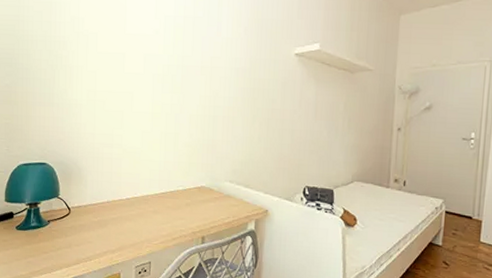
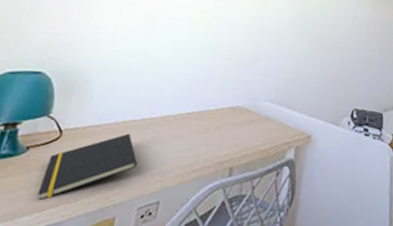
notepad: none [63,210,130,260] -> present [37,133,138,201]

